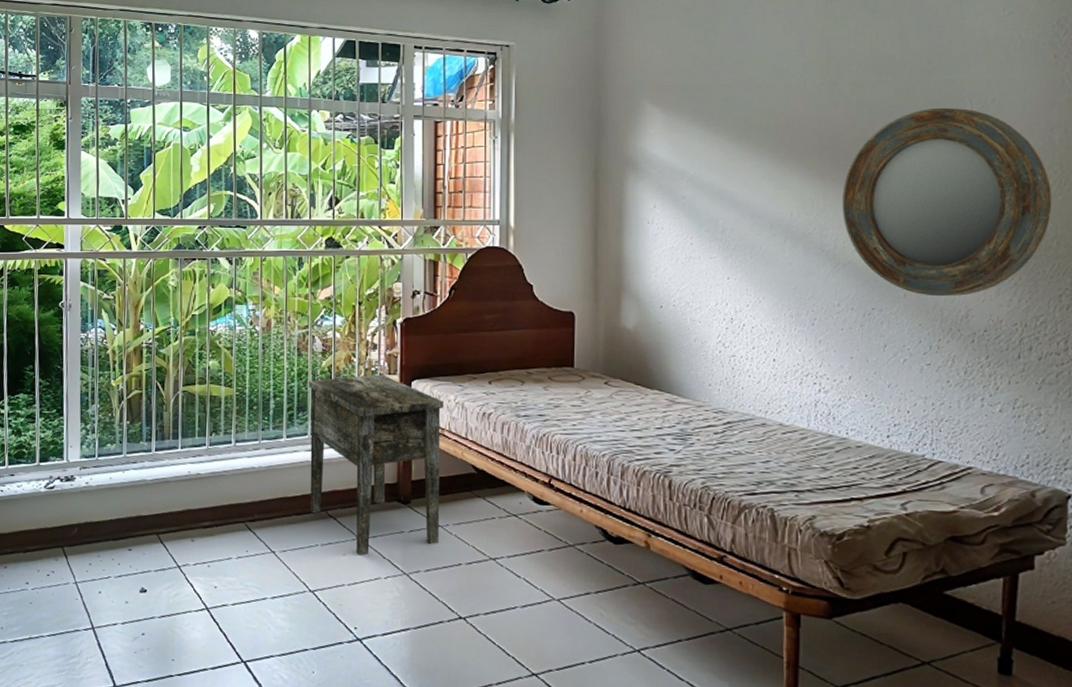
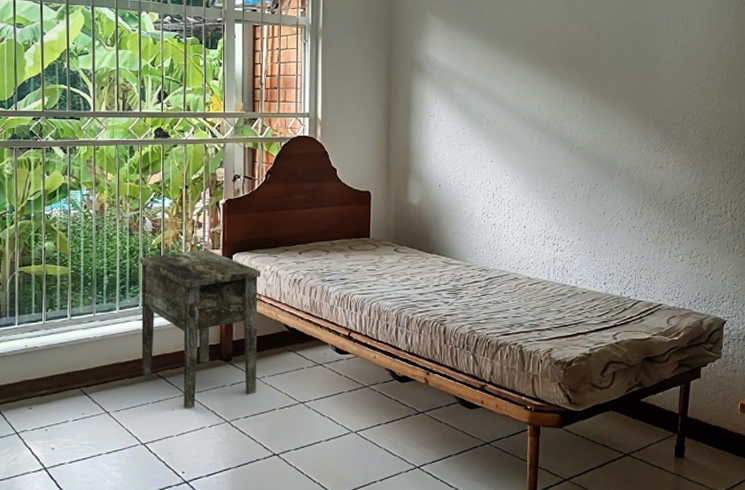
home mirror: present [841,107,1052,297] -> none [576,26,720,174]

